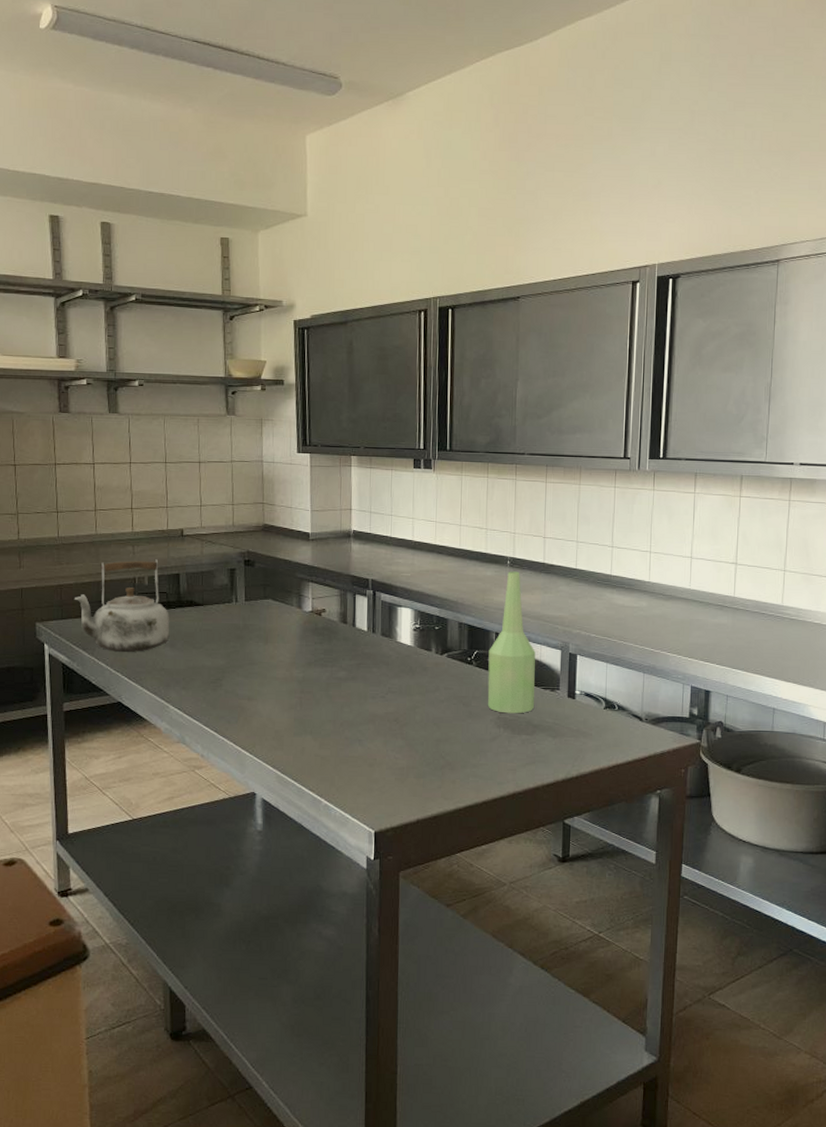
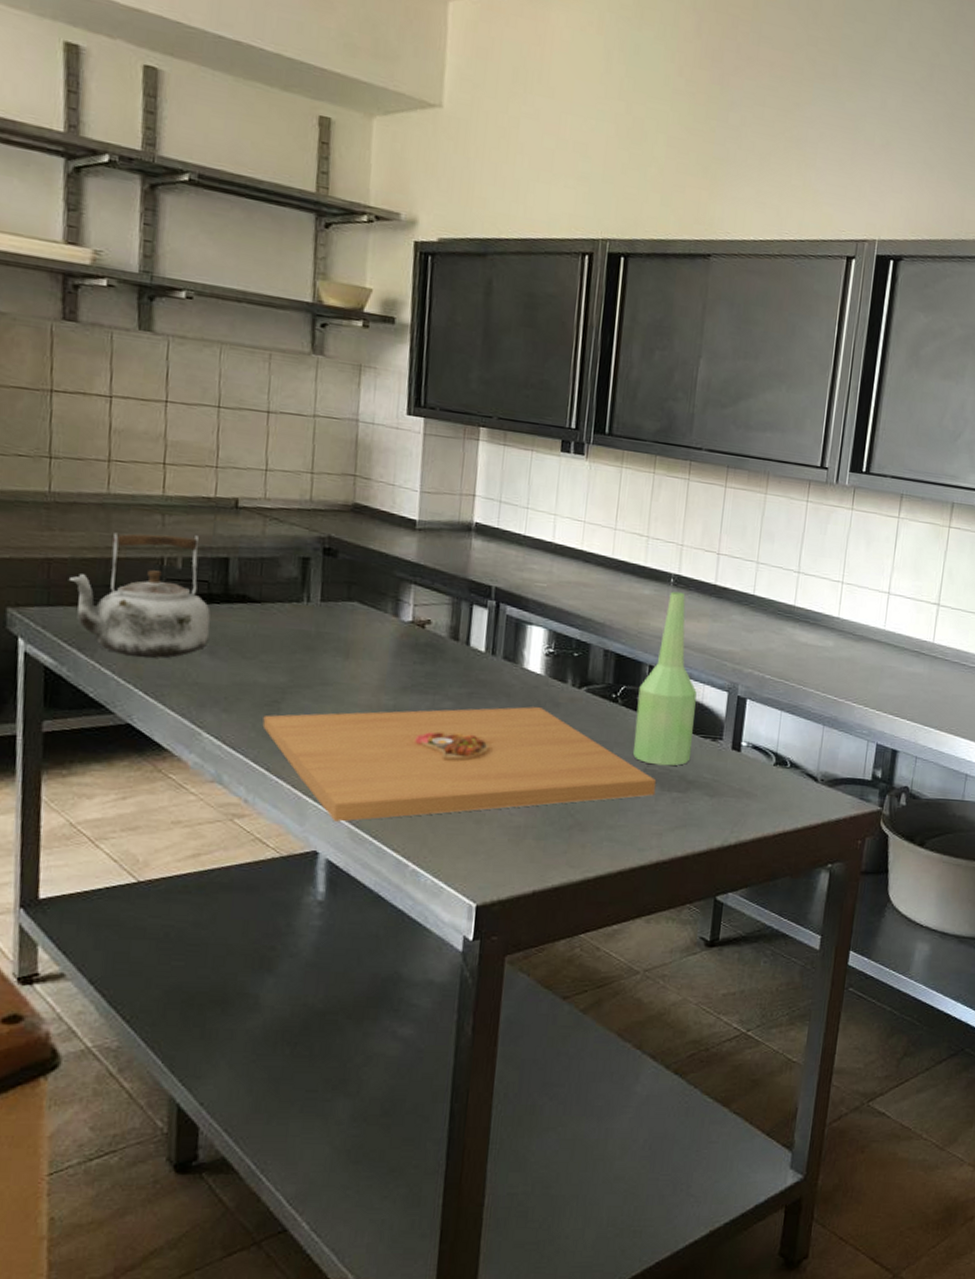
platter: none [210,671,508,769] -> present [262,706,657,822]

